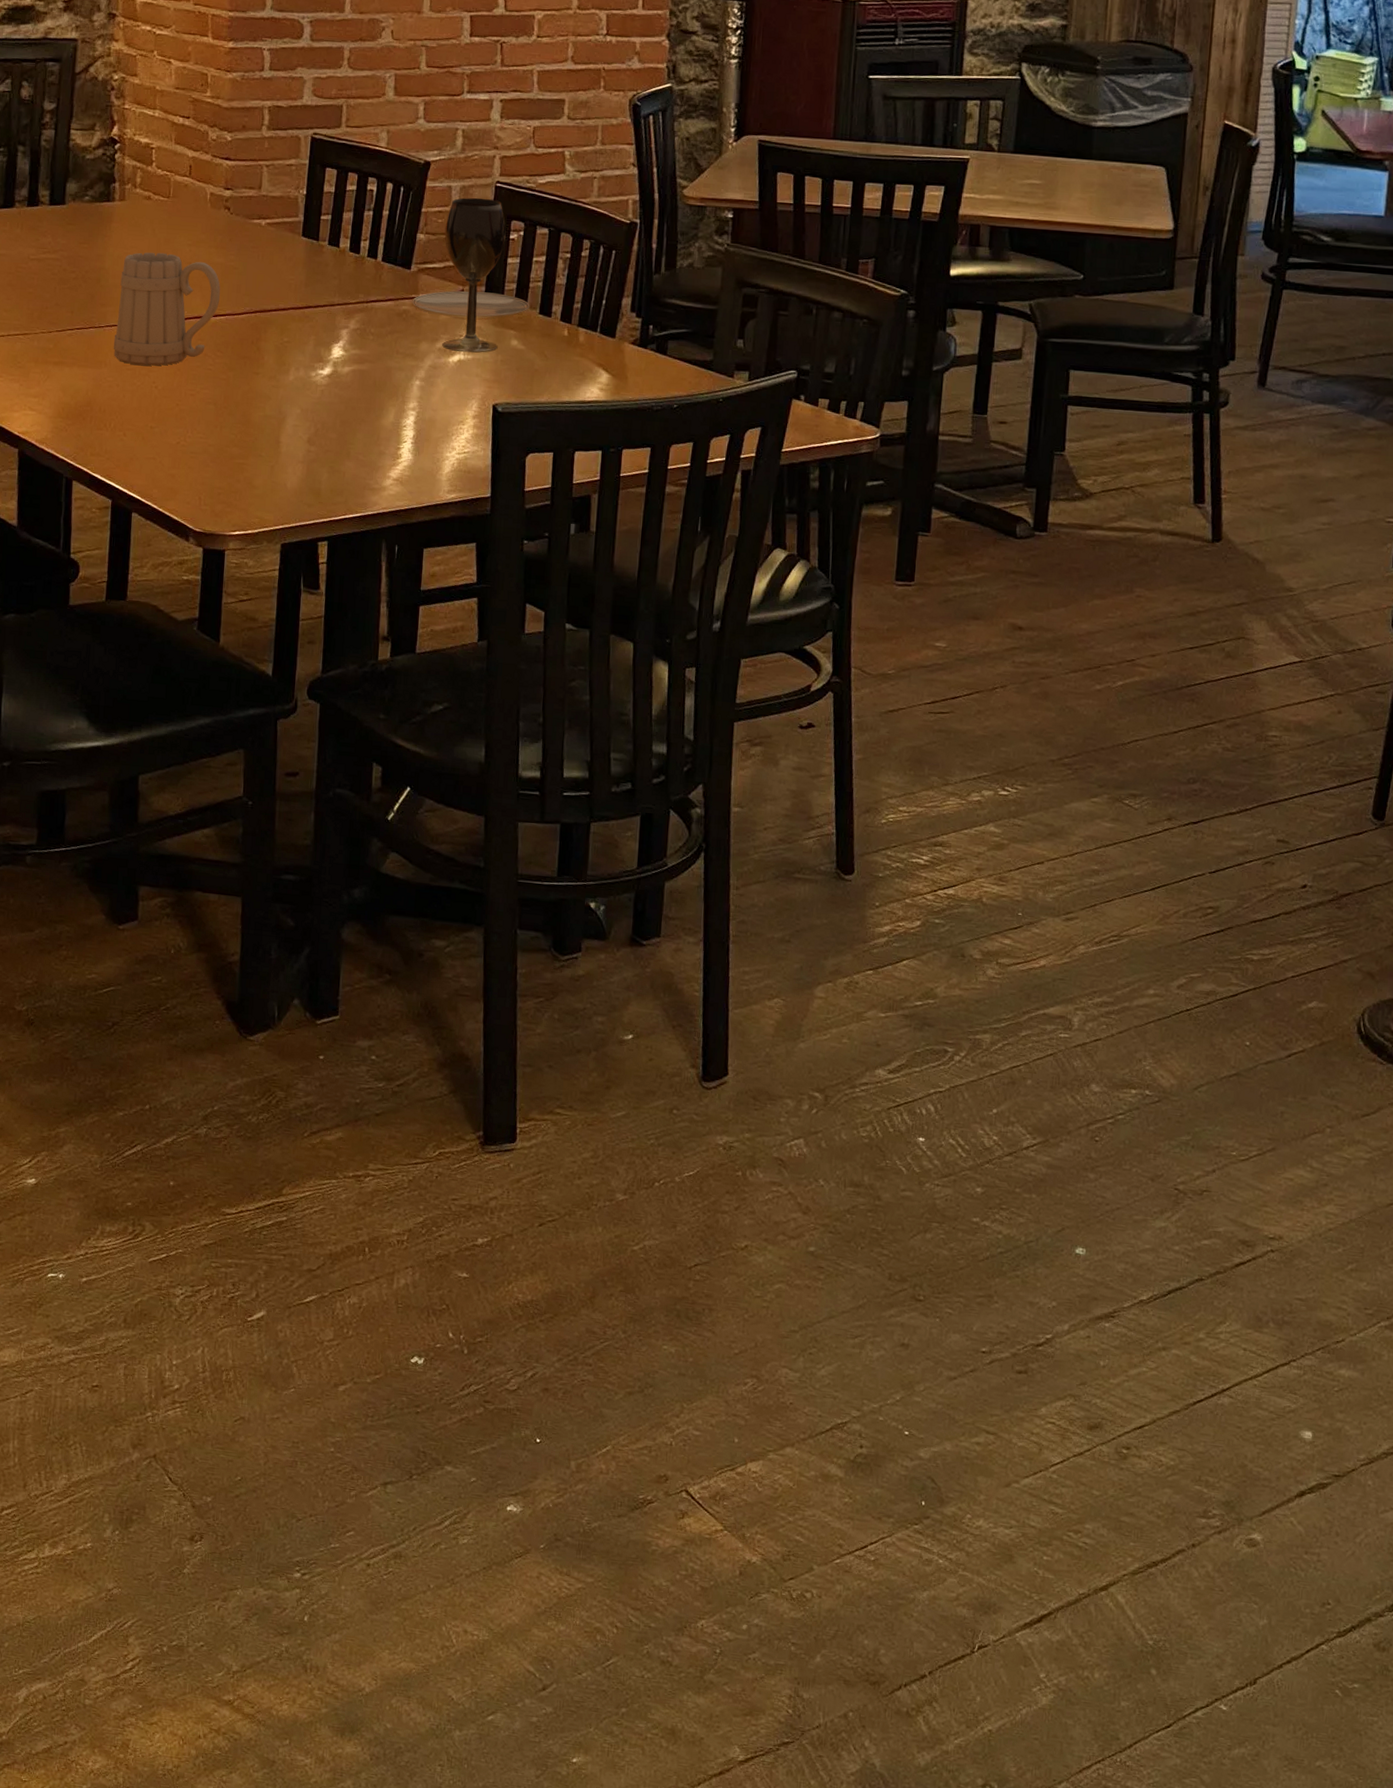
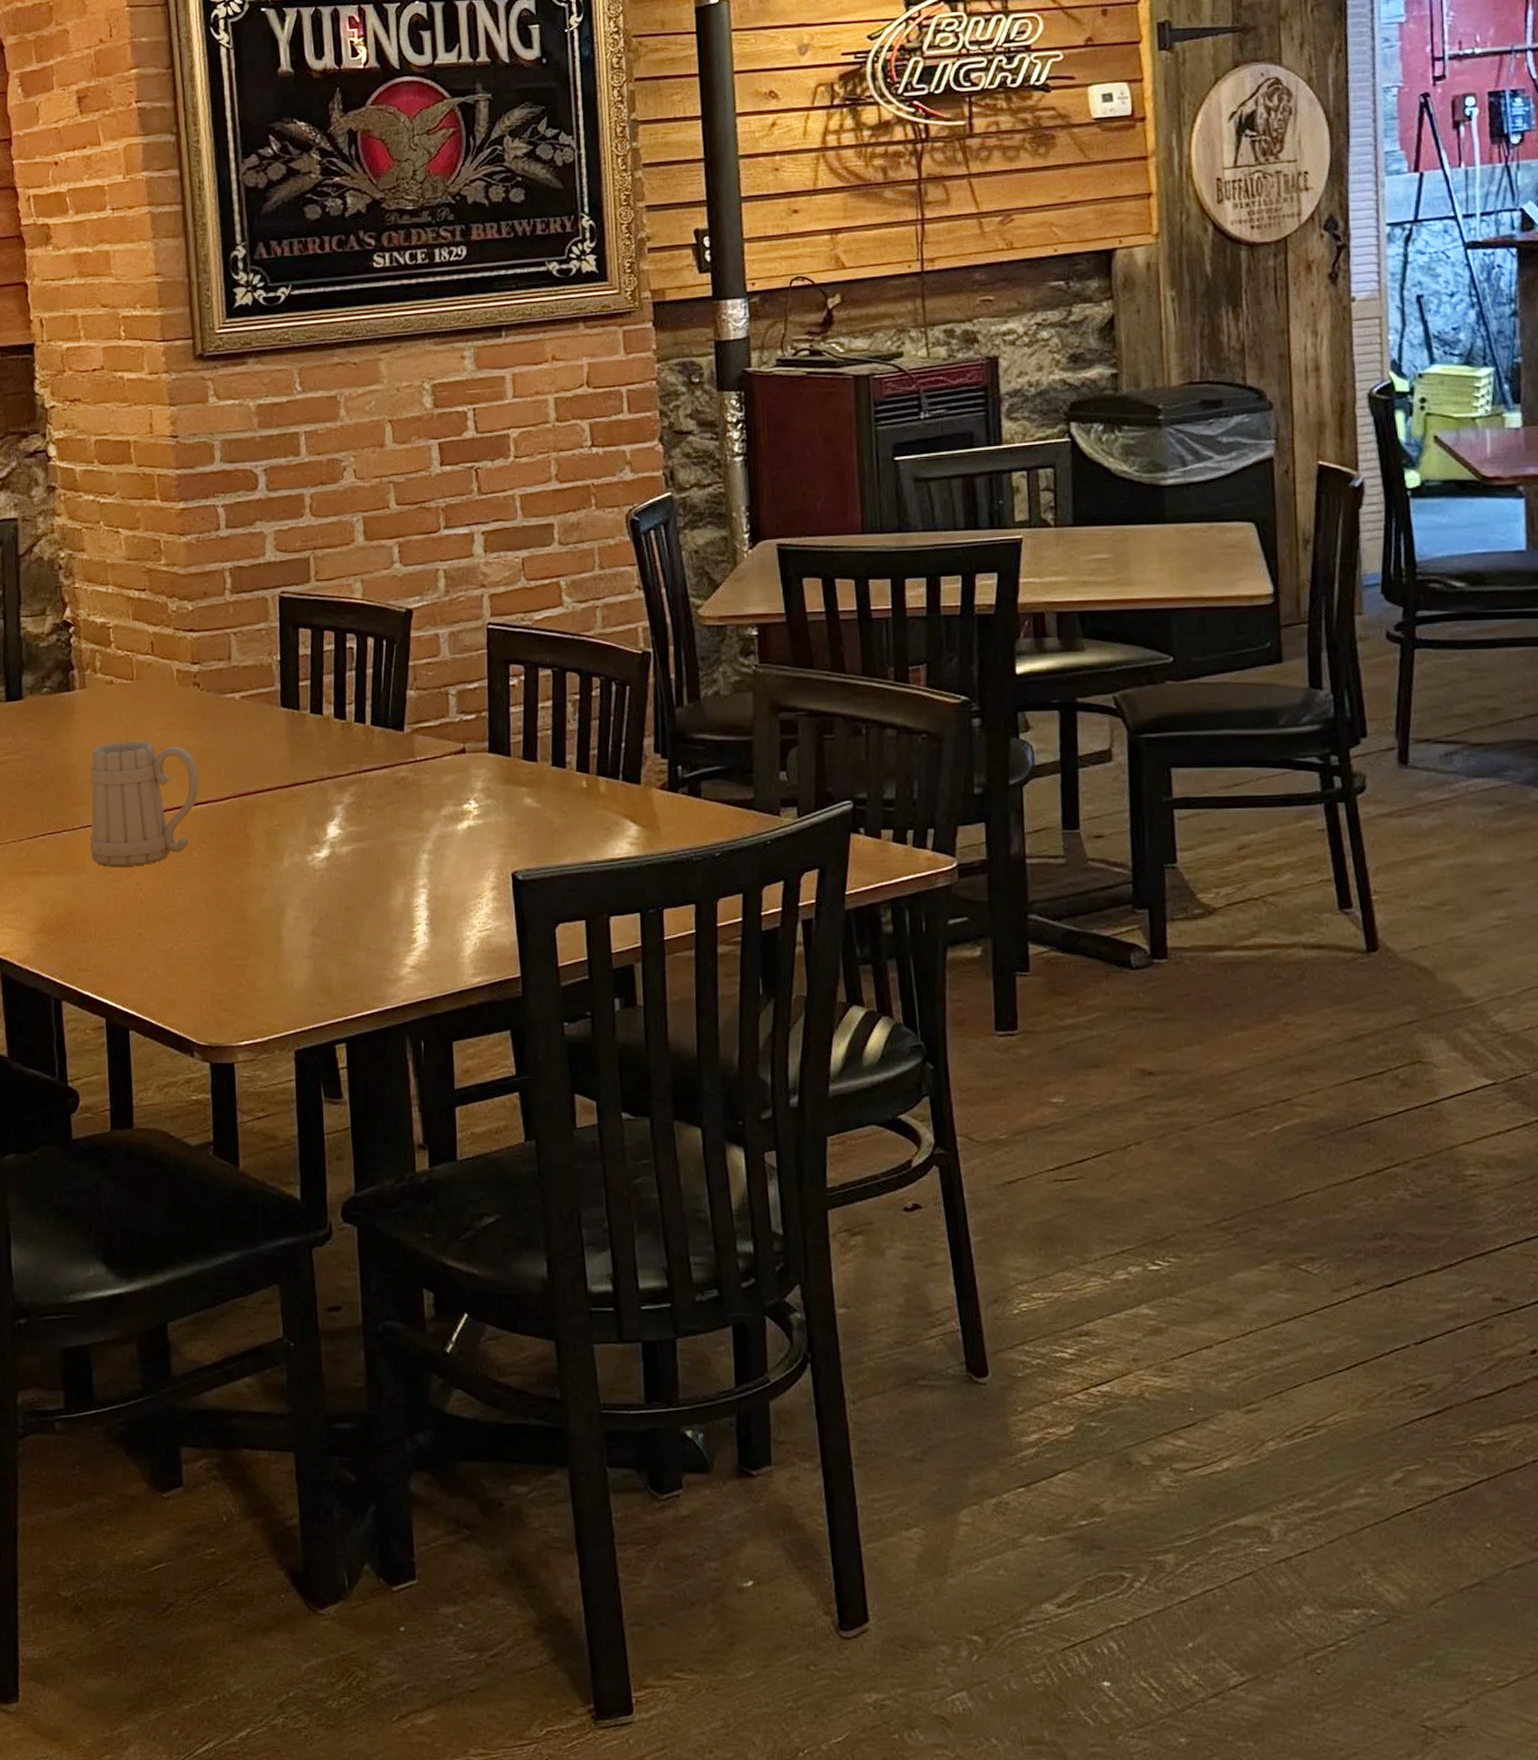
plate: present [412,290,530,320] -> none [409,747,541,781]
wine glass: present [442,198,506,354] -> none [436,643,510,818]

